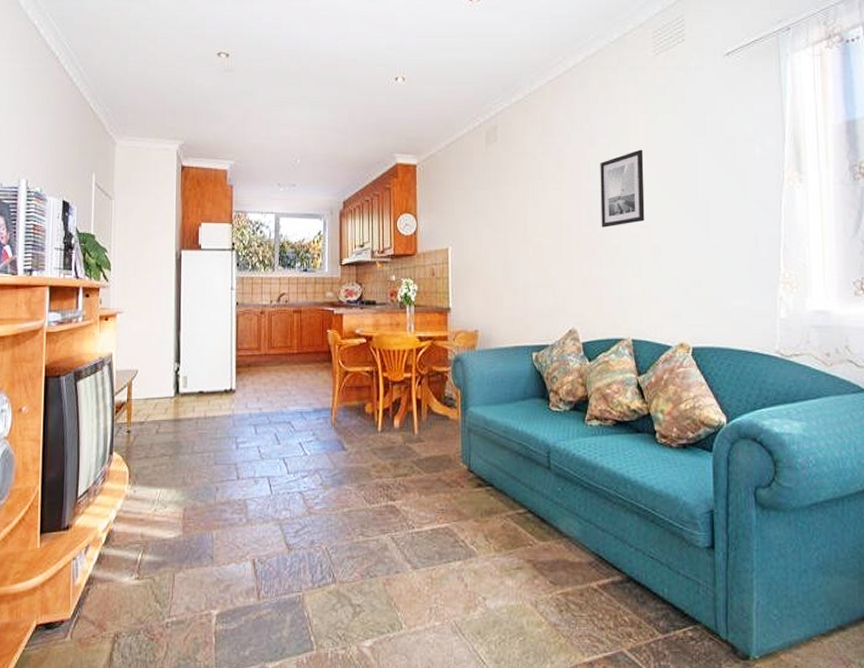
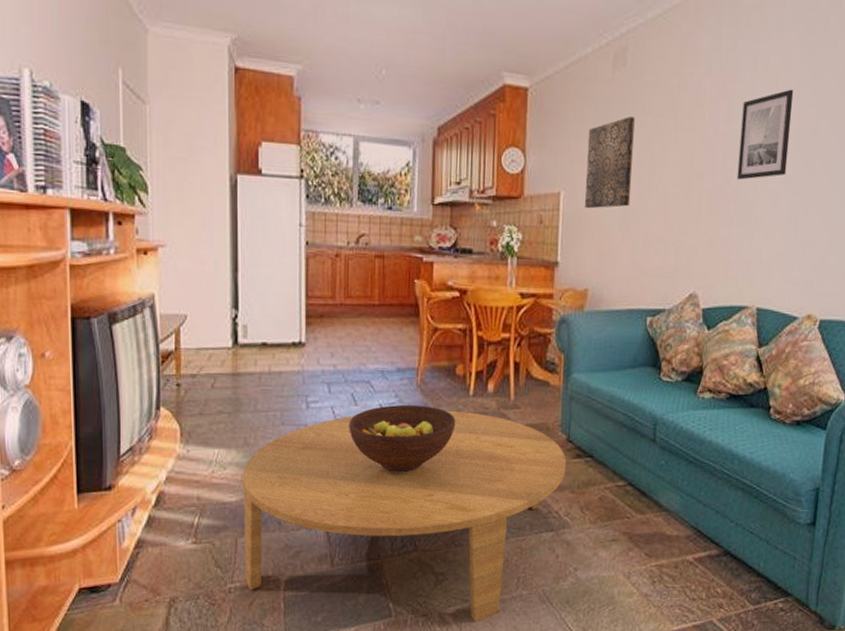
coffee table: none [180,445,469,655] -> present [242,410,567,623]
fruit bowl: none [272,442,367,506] -> present [349,404,456,473]
wall art: none [469,182,510,261] -> present [584,116,635,209]

